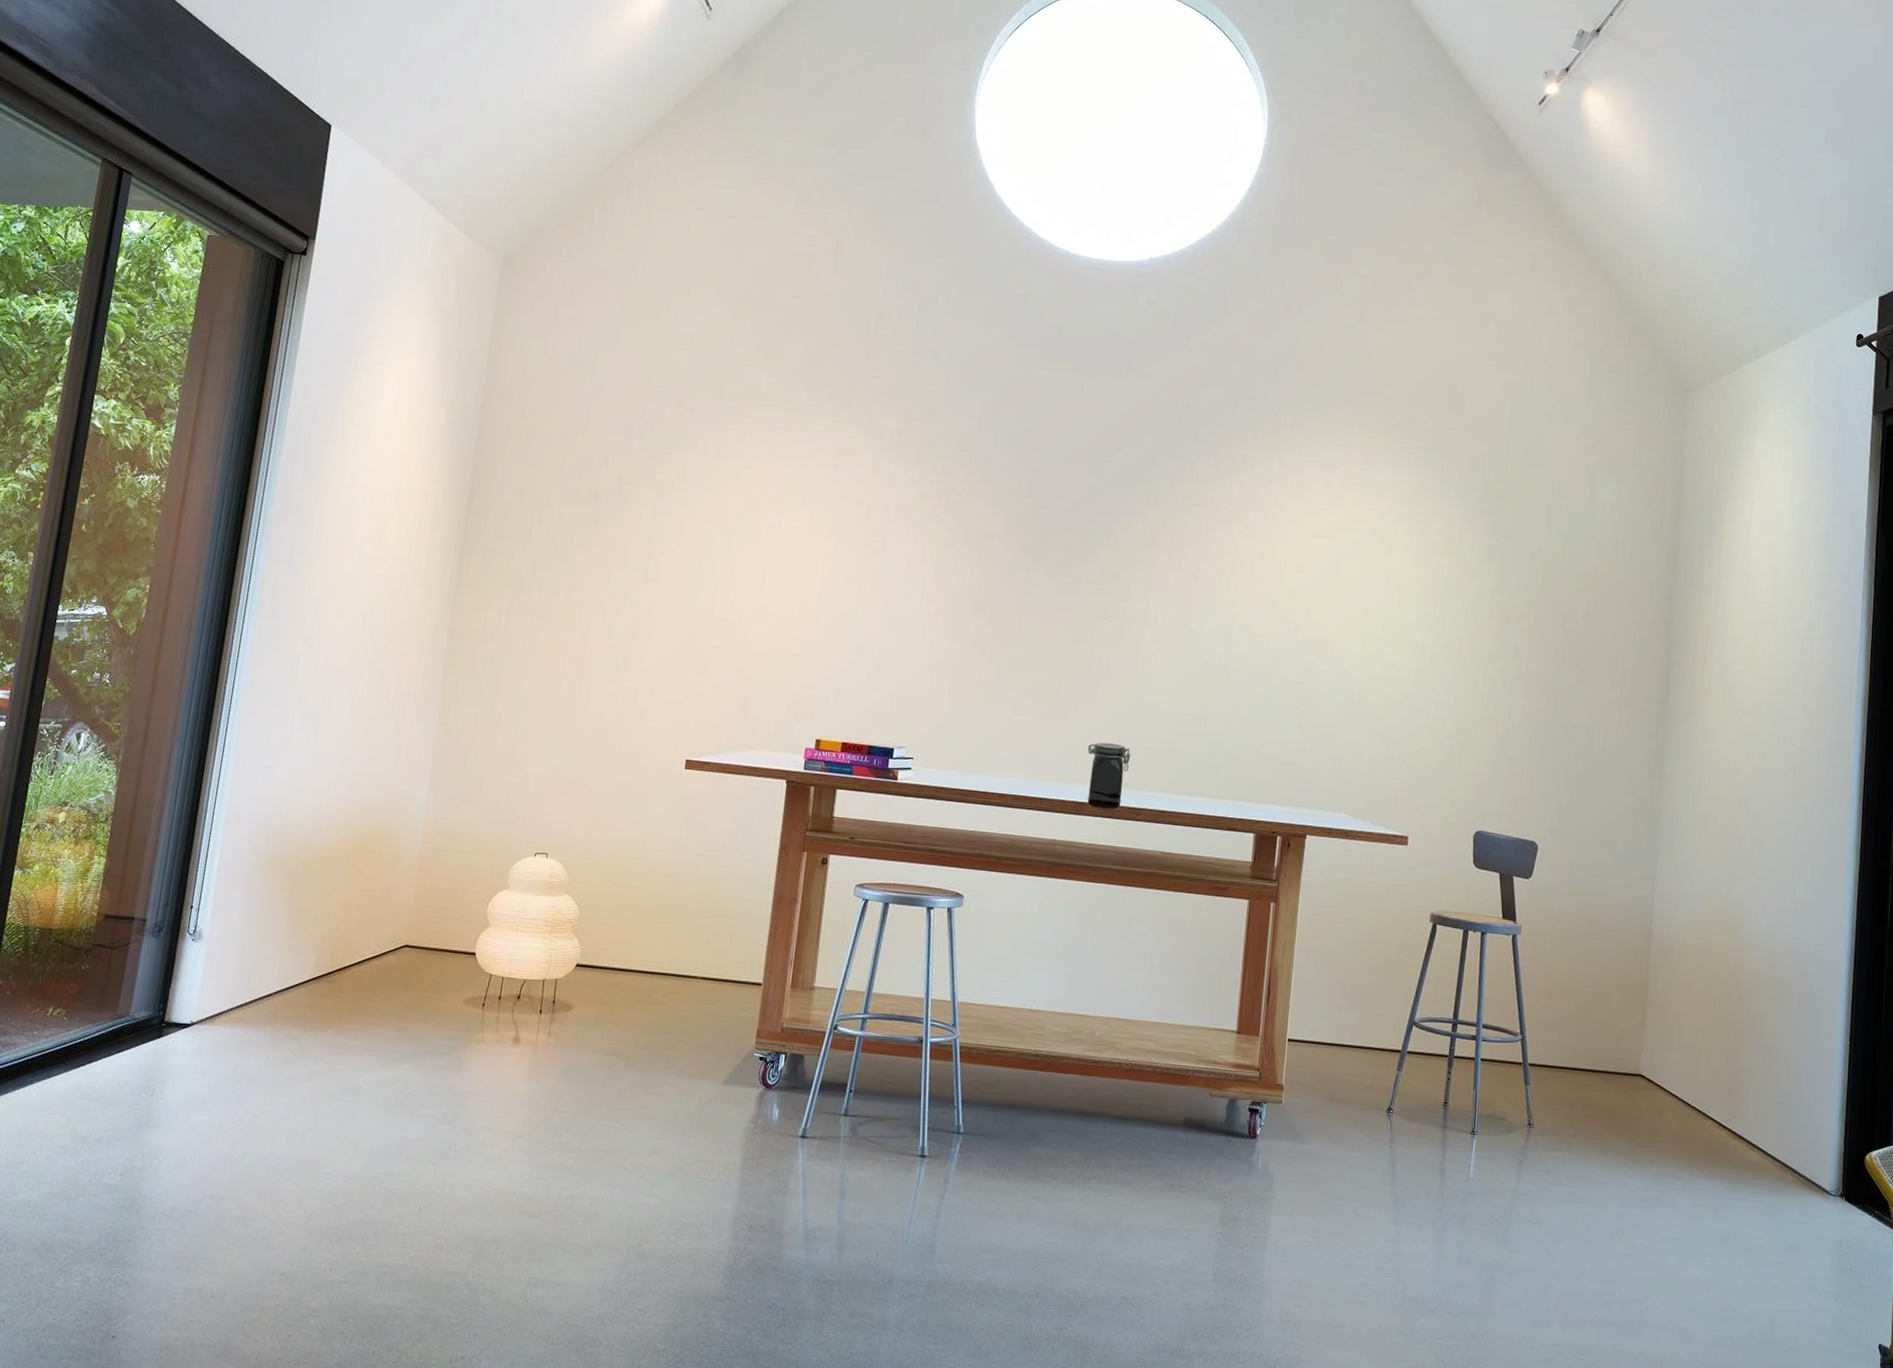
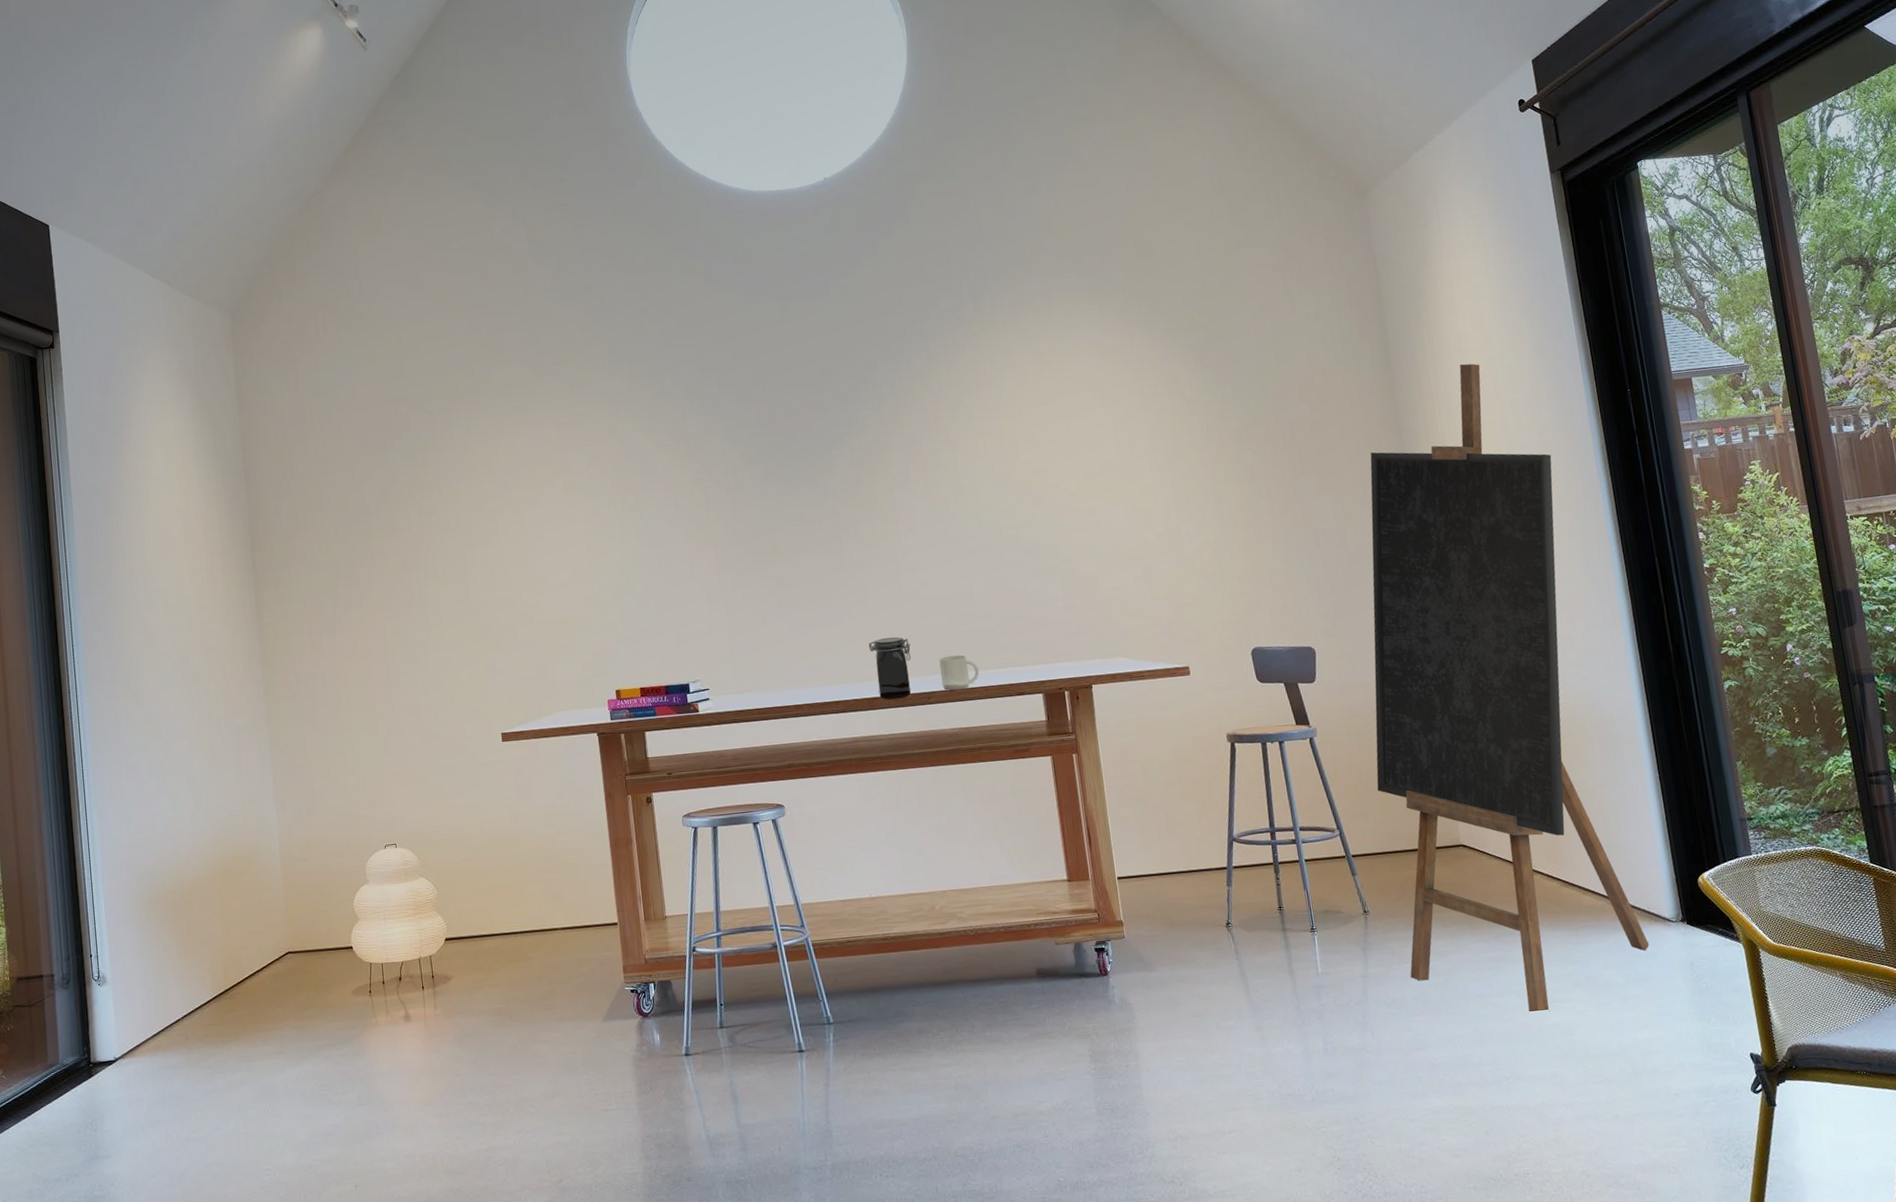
mug: none [1154,774,1196,813] -> present [939,655,980,691]
easel: none [1560,586,1813,1261] -> present [1370,363,1650,1012]

